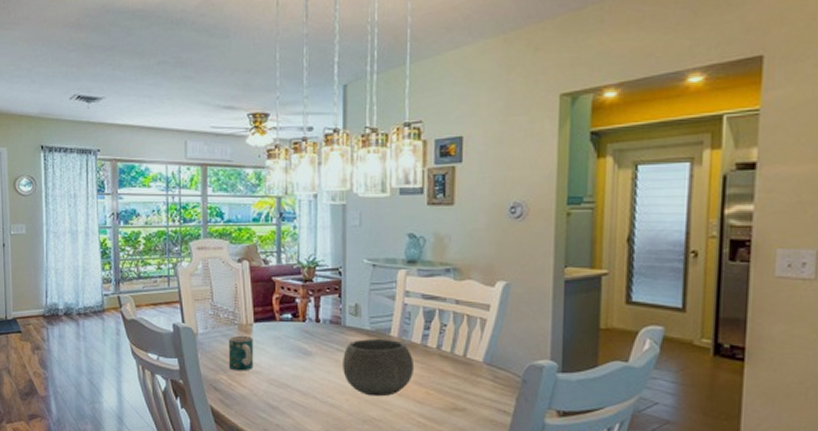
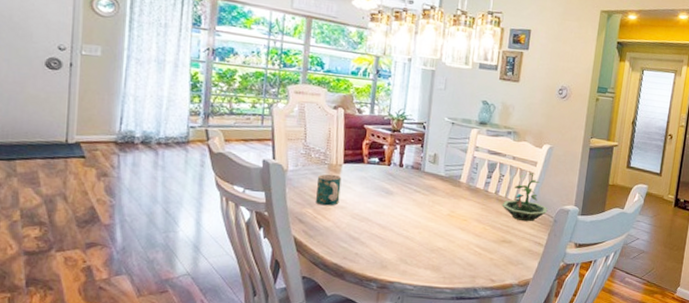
bowl: present [343,338,415,397] -> none [418,183,477,231]
terrarium: none [447,319,512,383] -> present [501,172,548,222]

